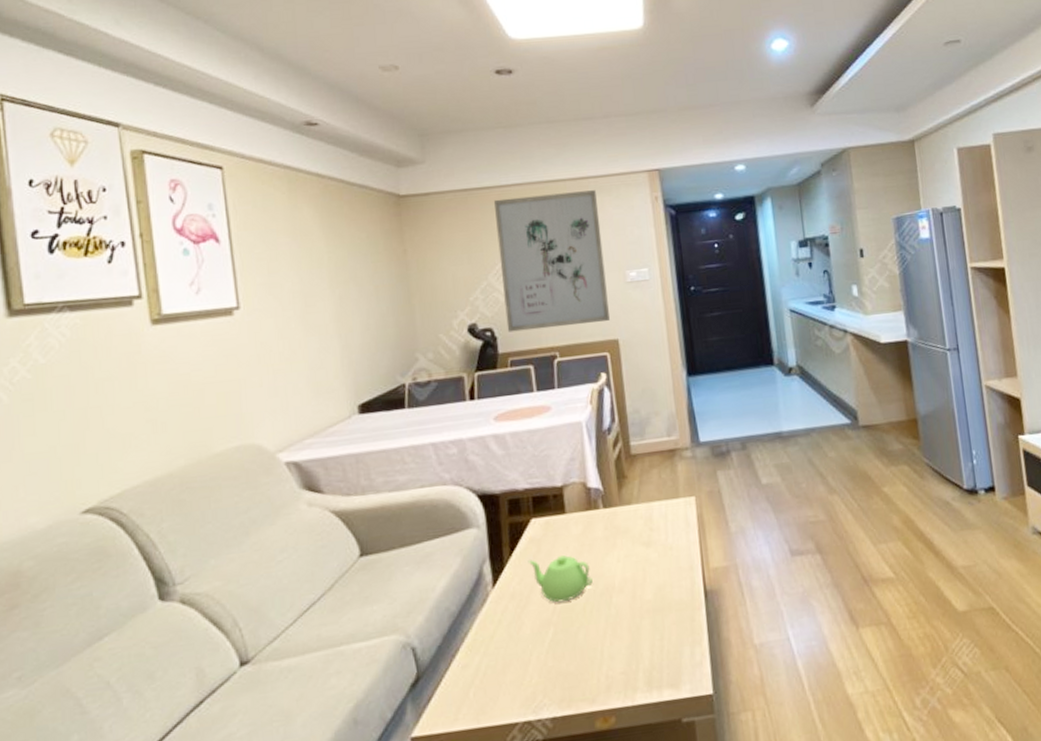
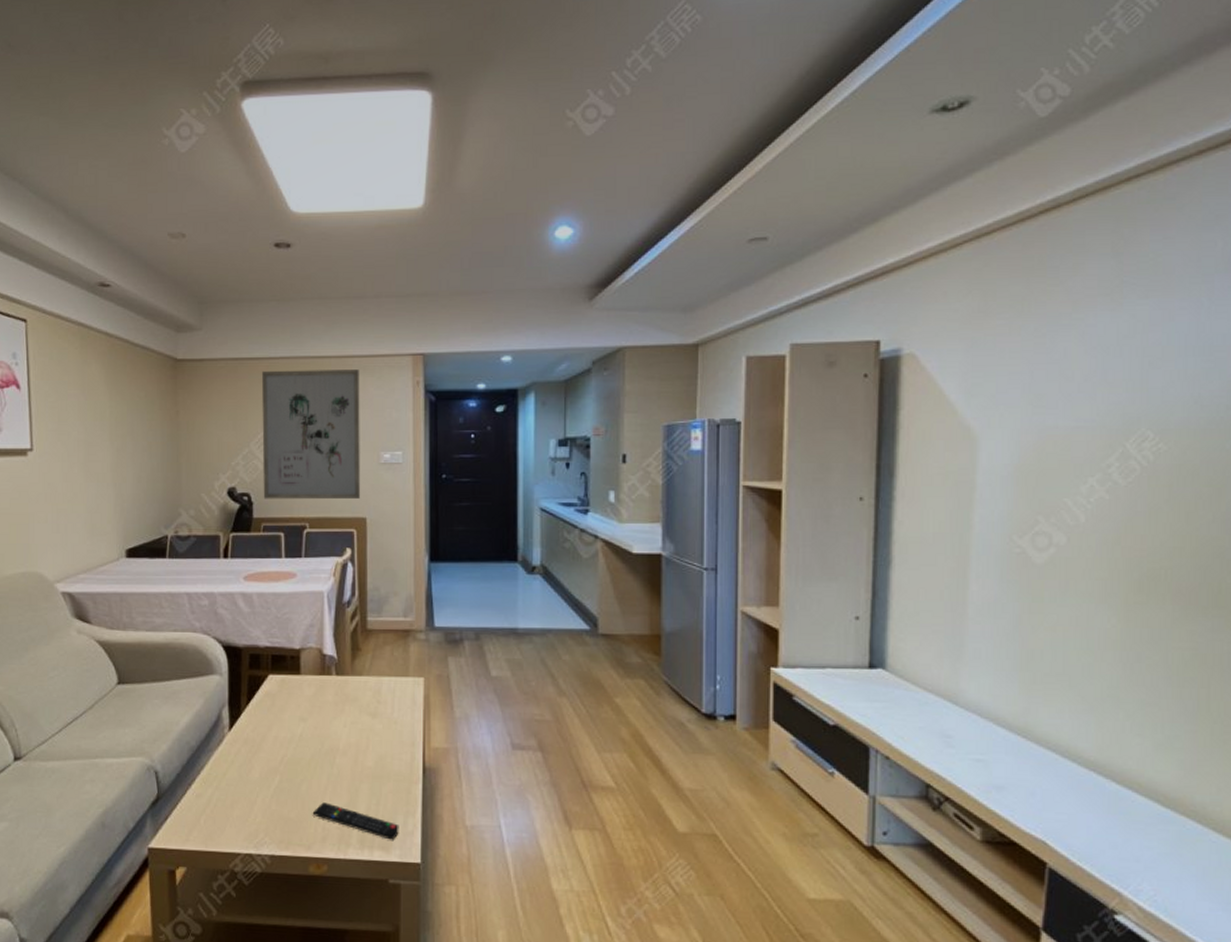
teapot: present [528,554,593,603] -> none [262,711,319,755]
remote control: none [593,647,687,676] -> present [312,802,399,840]

